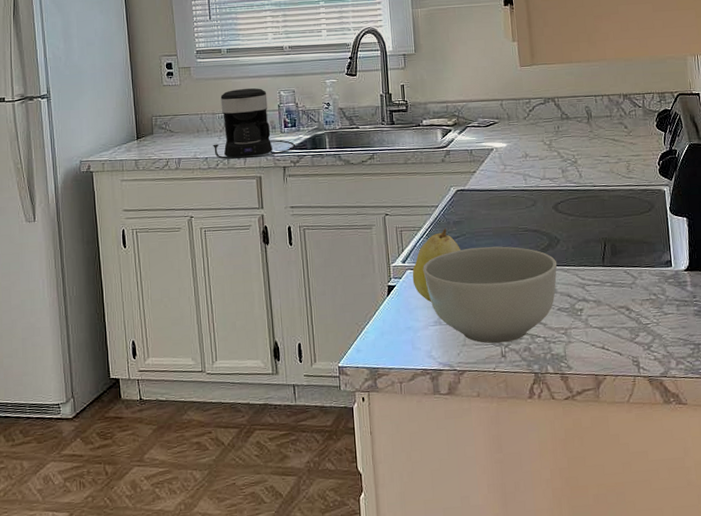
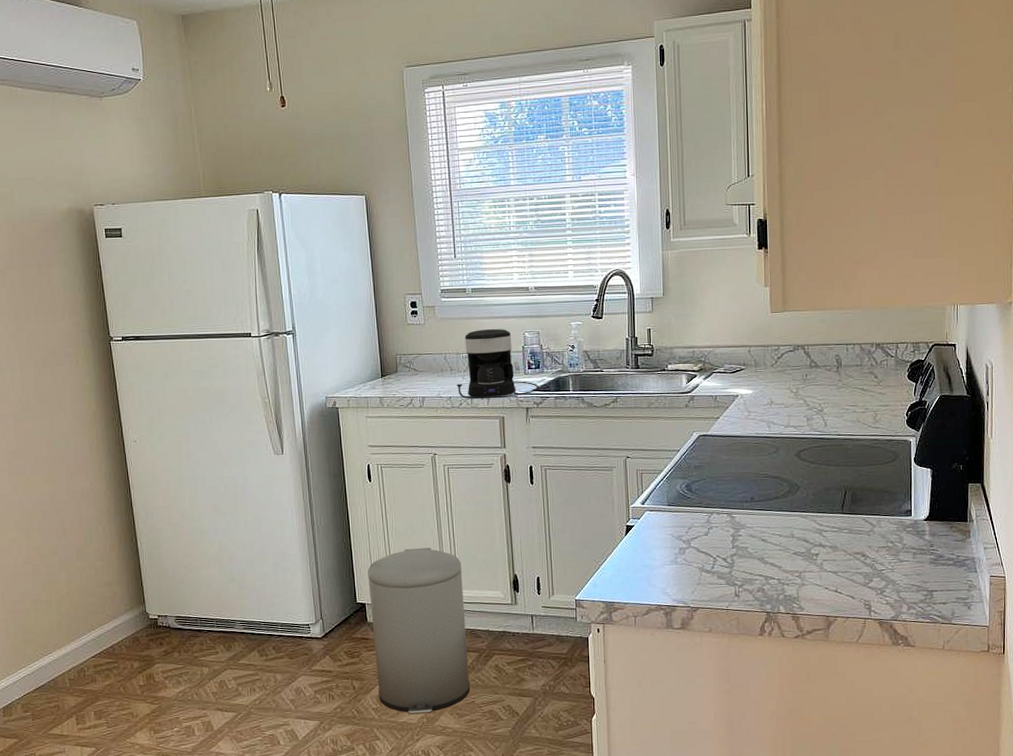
pedal bin: none [122,316,230,501] -> present [368,547,470,715]
fruit: present [412,227,460,302] -> none [650,471,700,542]
bowl: present [423,246,558,344] -> none [661,491,796,584]

